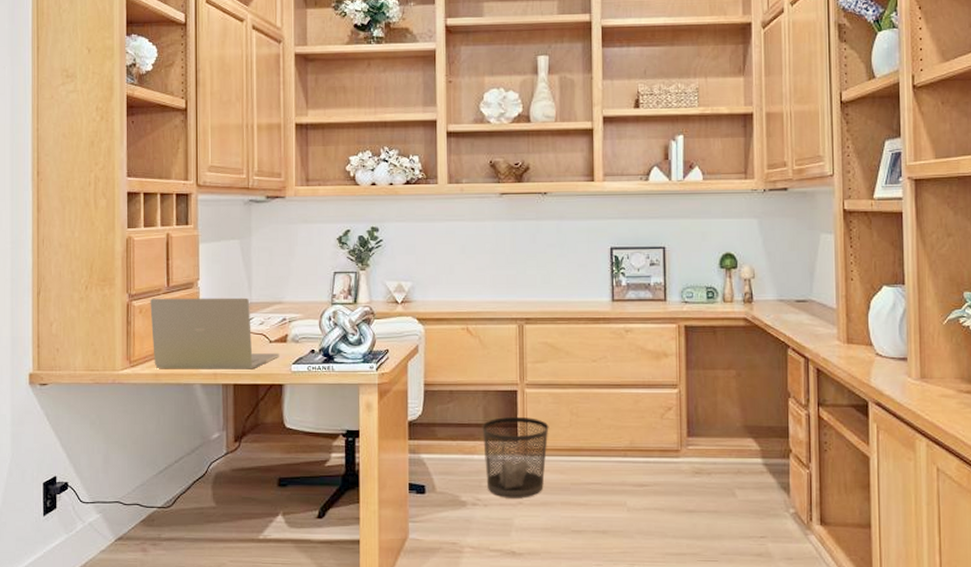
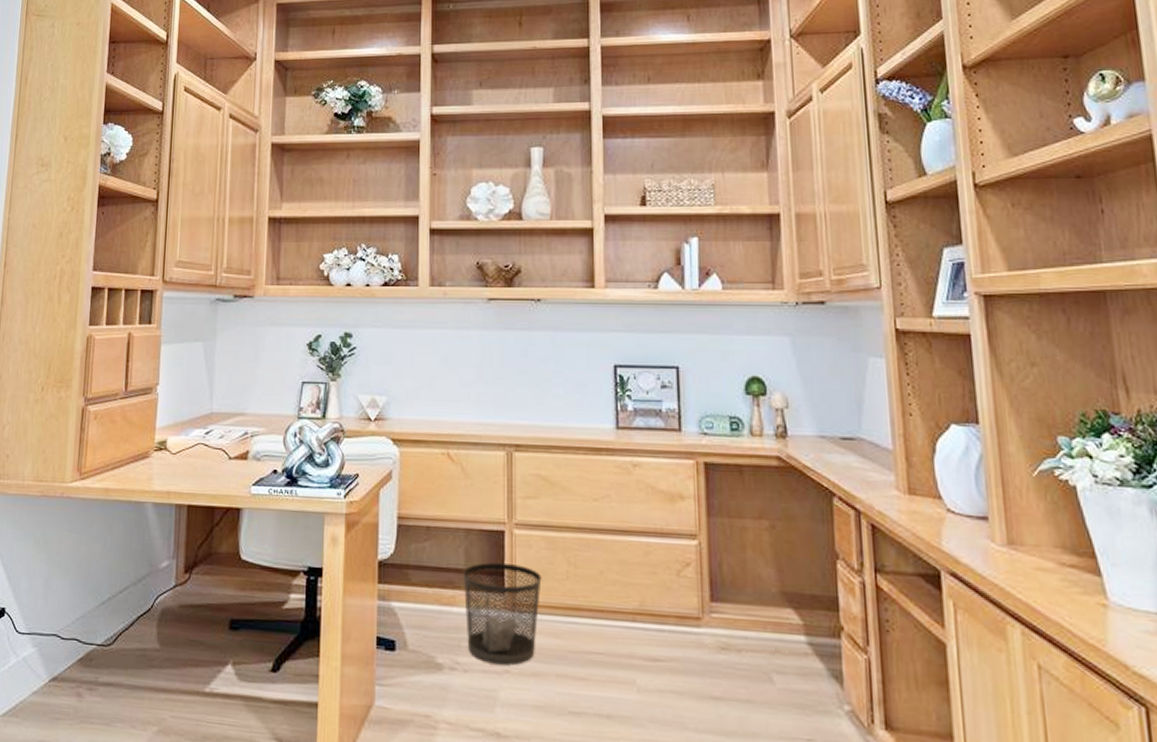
laptop: present [150,297,279,370] -> none [105,403,239,489]

